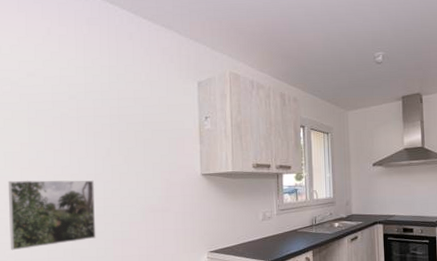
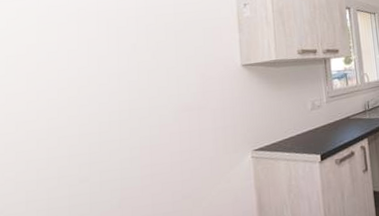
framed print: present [8,180,96,251] -> none [9,81,119,172]

